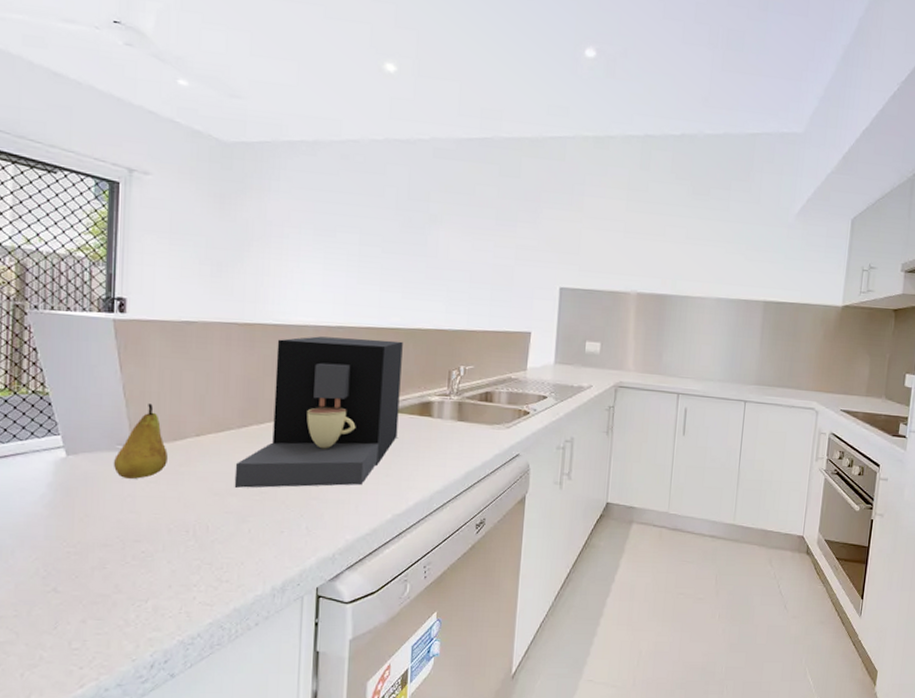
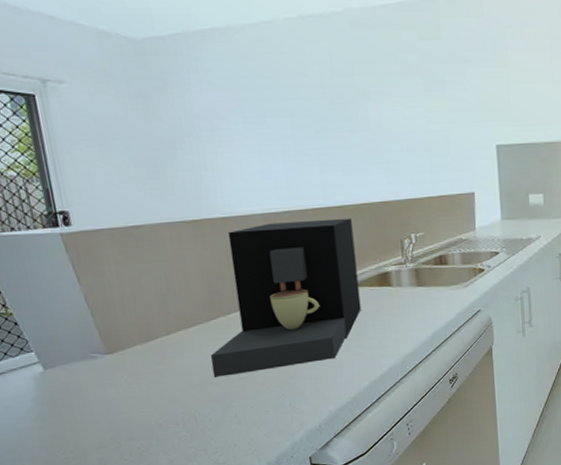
fruit: present [113,403,168,480] -> none [91,310,144,384]

